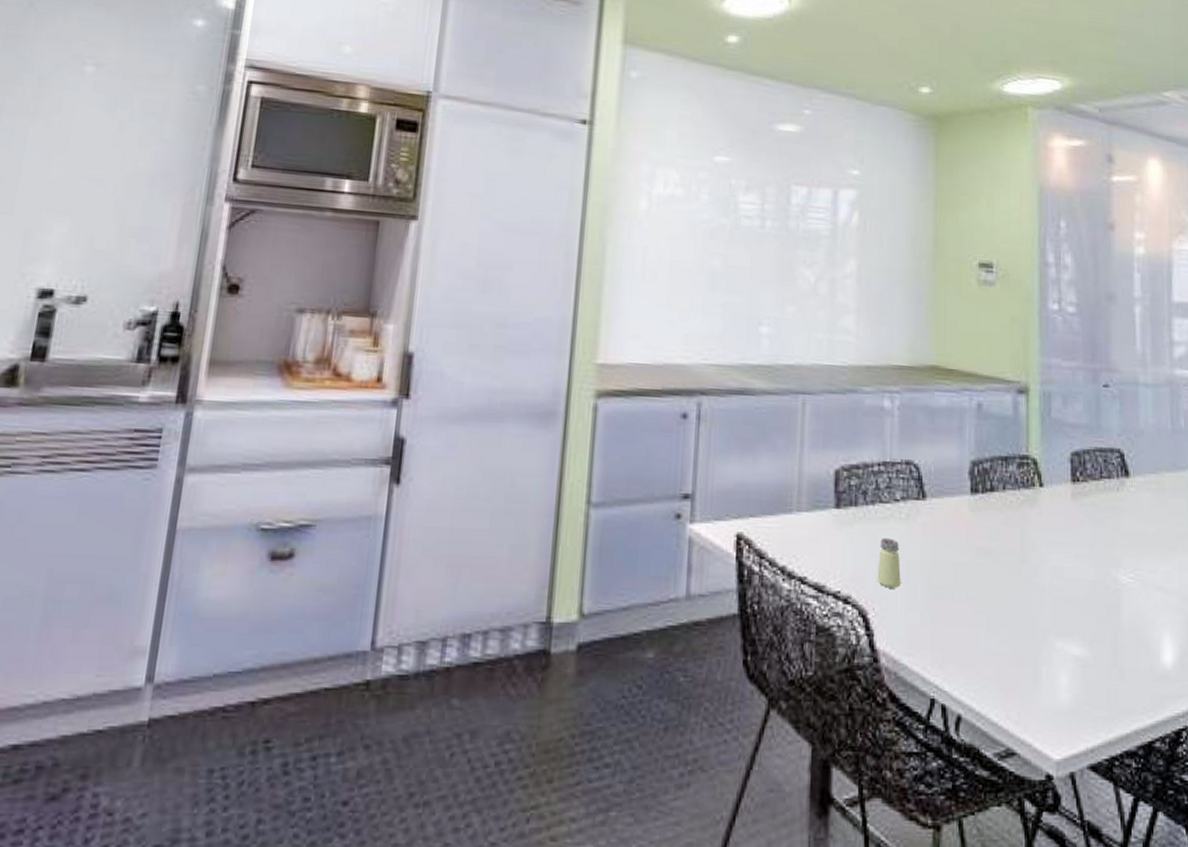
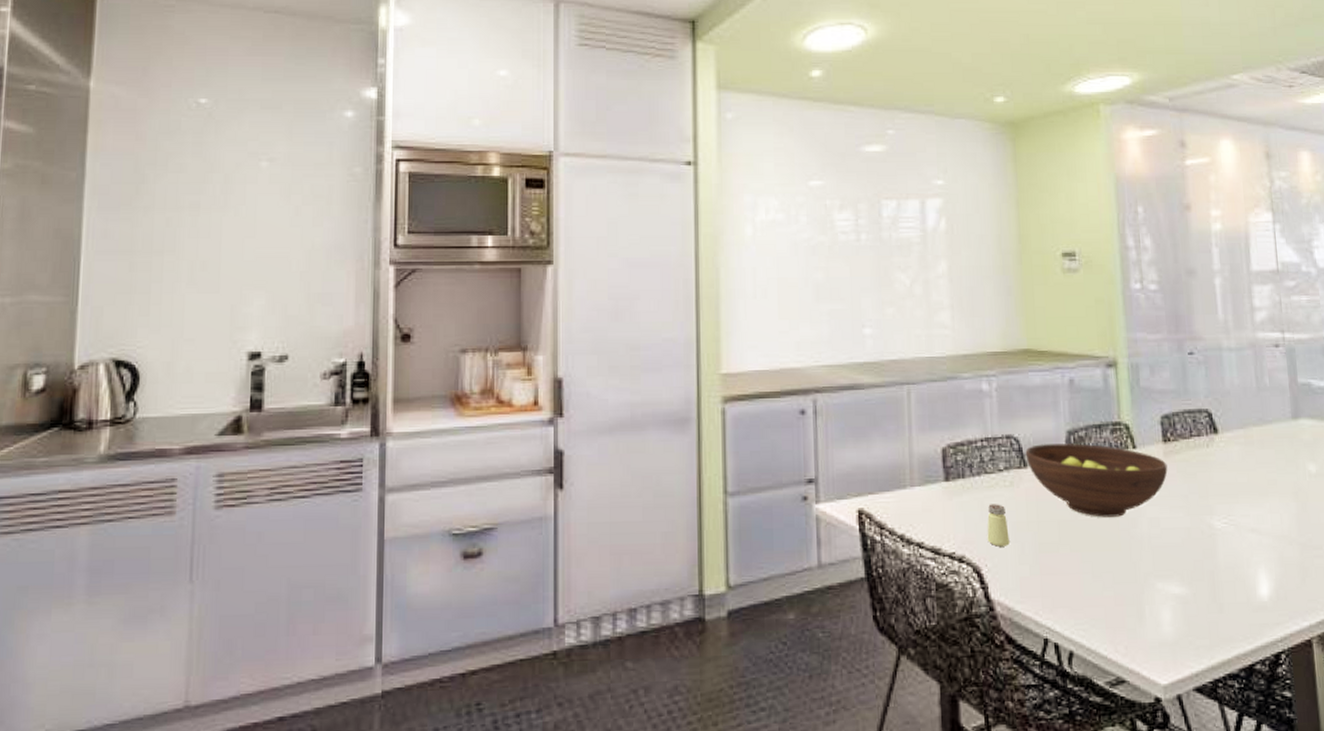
fruit bowl: none [925,474,1075,563] -> present [1025,443,1168,517]

